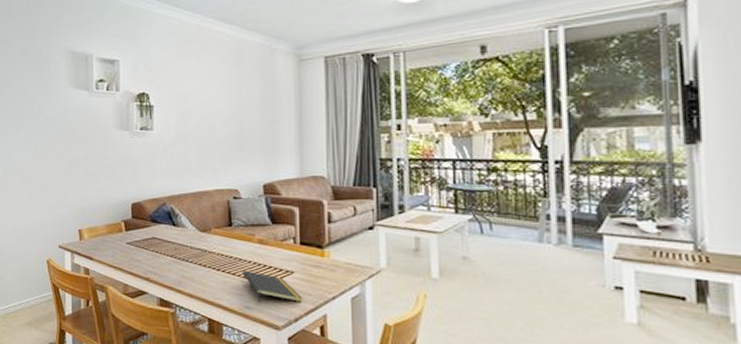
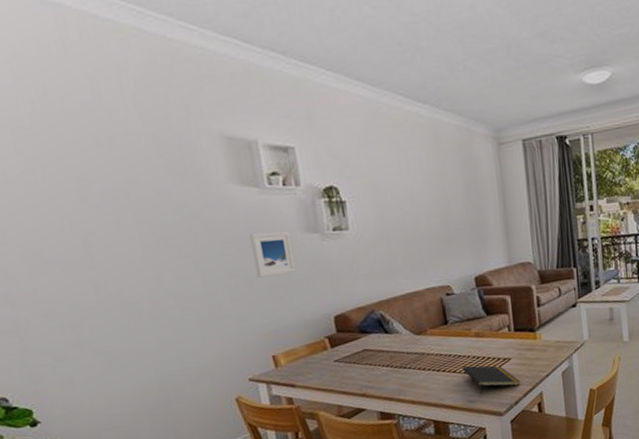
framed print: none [77,126,107,163] -> present [250,231,297,278]

